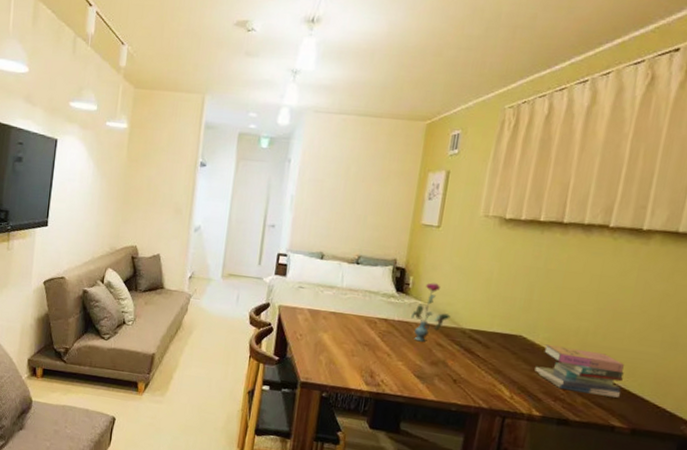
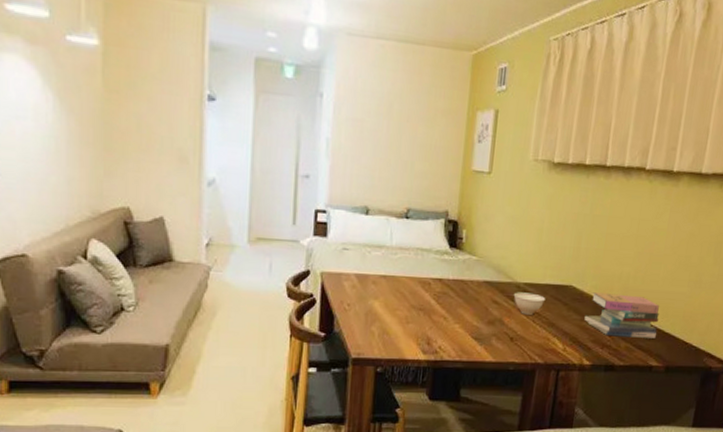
vase: present [410,283,451,342] -> none [465,235,505,301]
bowl: none [458,337,493,362] -> present [513,292,546,316]

